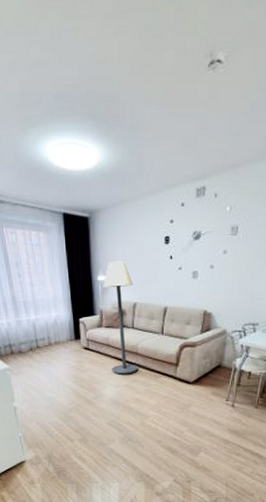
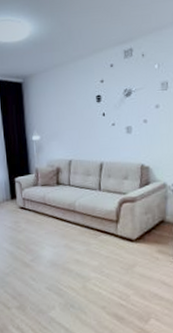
floor lamp: present [103,261,139,375] -> none [38,120,77,234]

